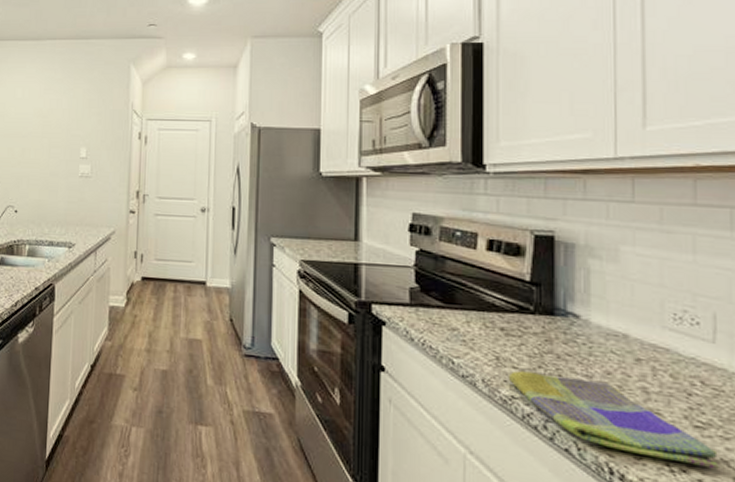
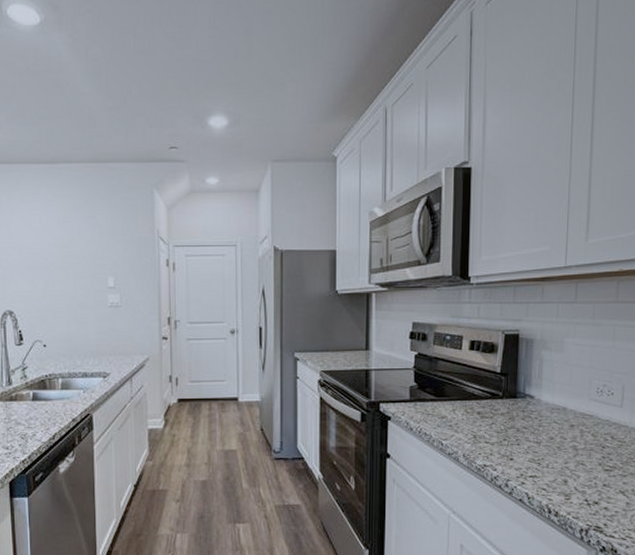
dish towel: present [508,370,721,470] -> none [482,444,619,499]

